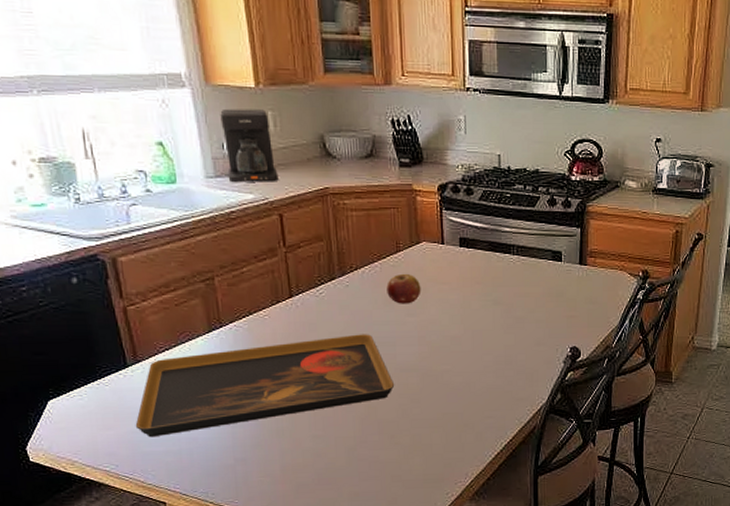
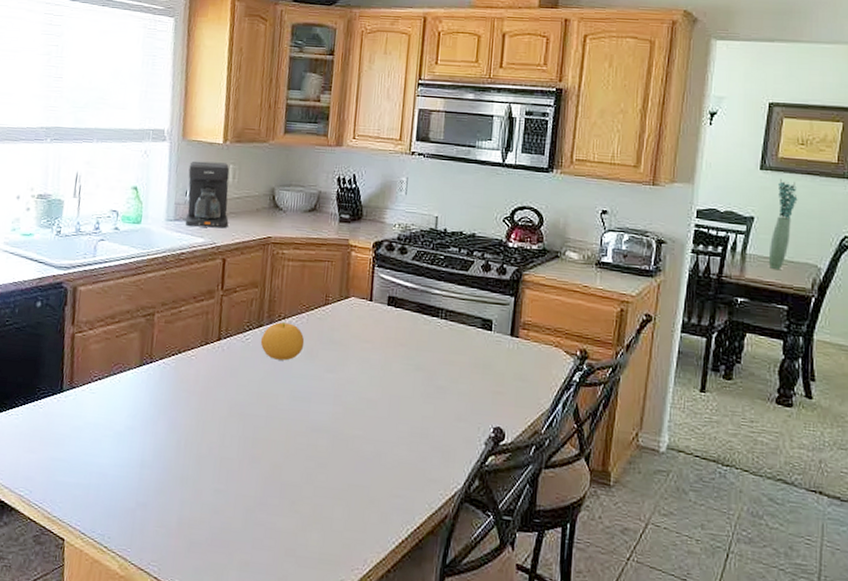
decorative tray: present [135,334,394,438] -> none [56,385,303,467]
fruit: none [335,273,381,310] -> present [260,322,305,361]
fruit: present [386,273,421,304] -> none [310,327,344,360]

